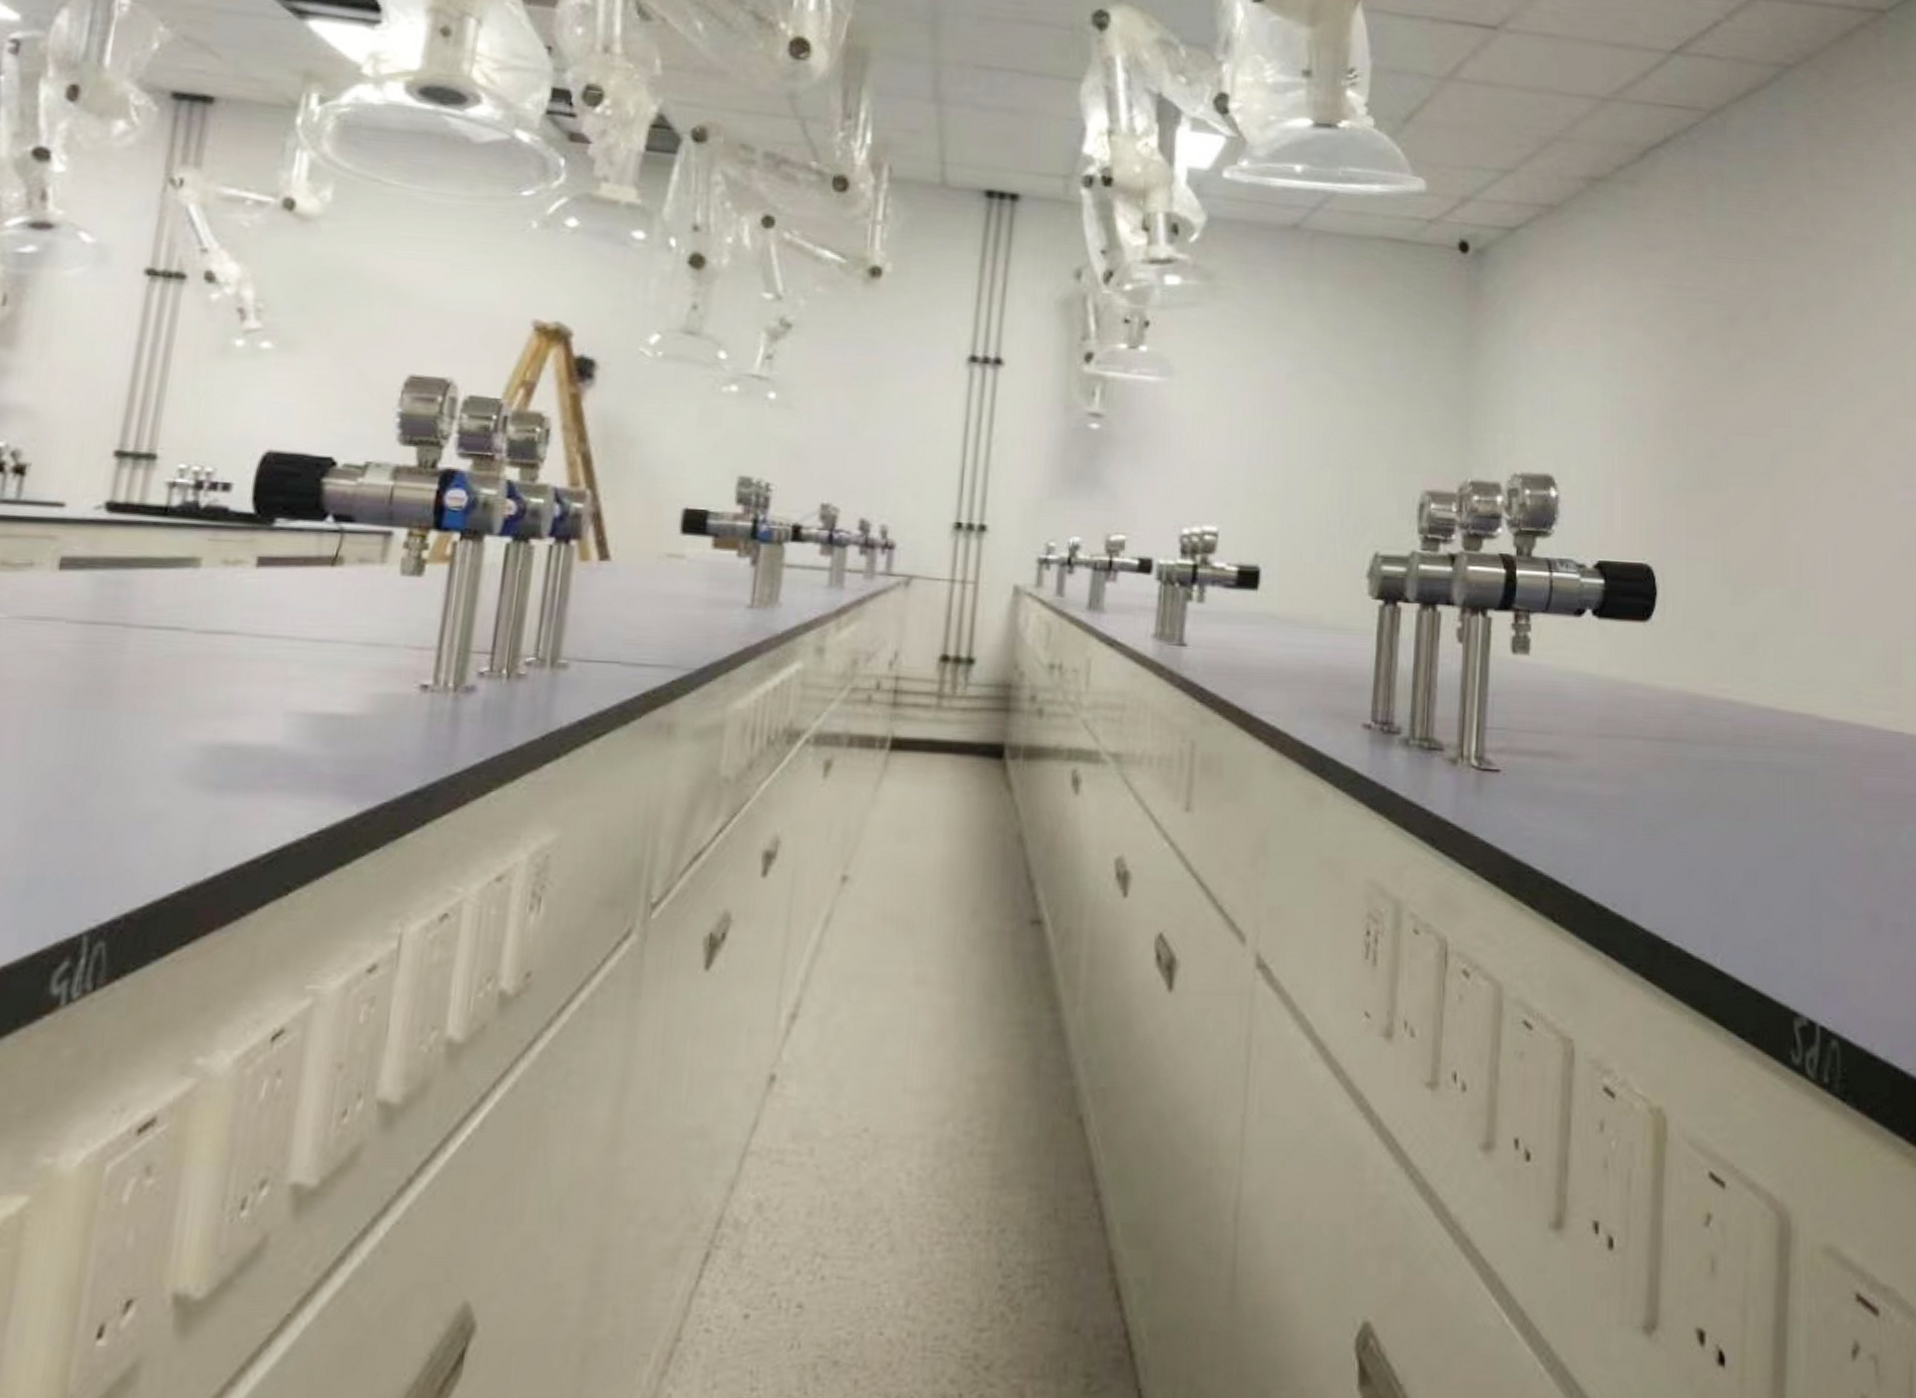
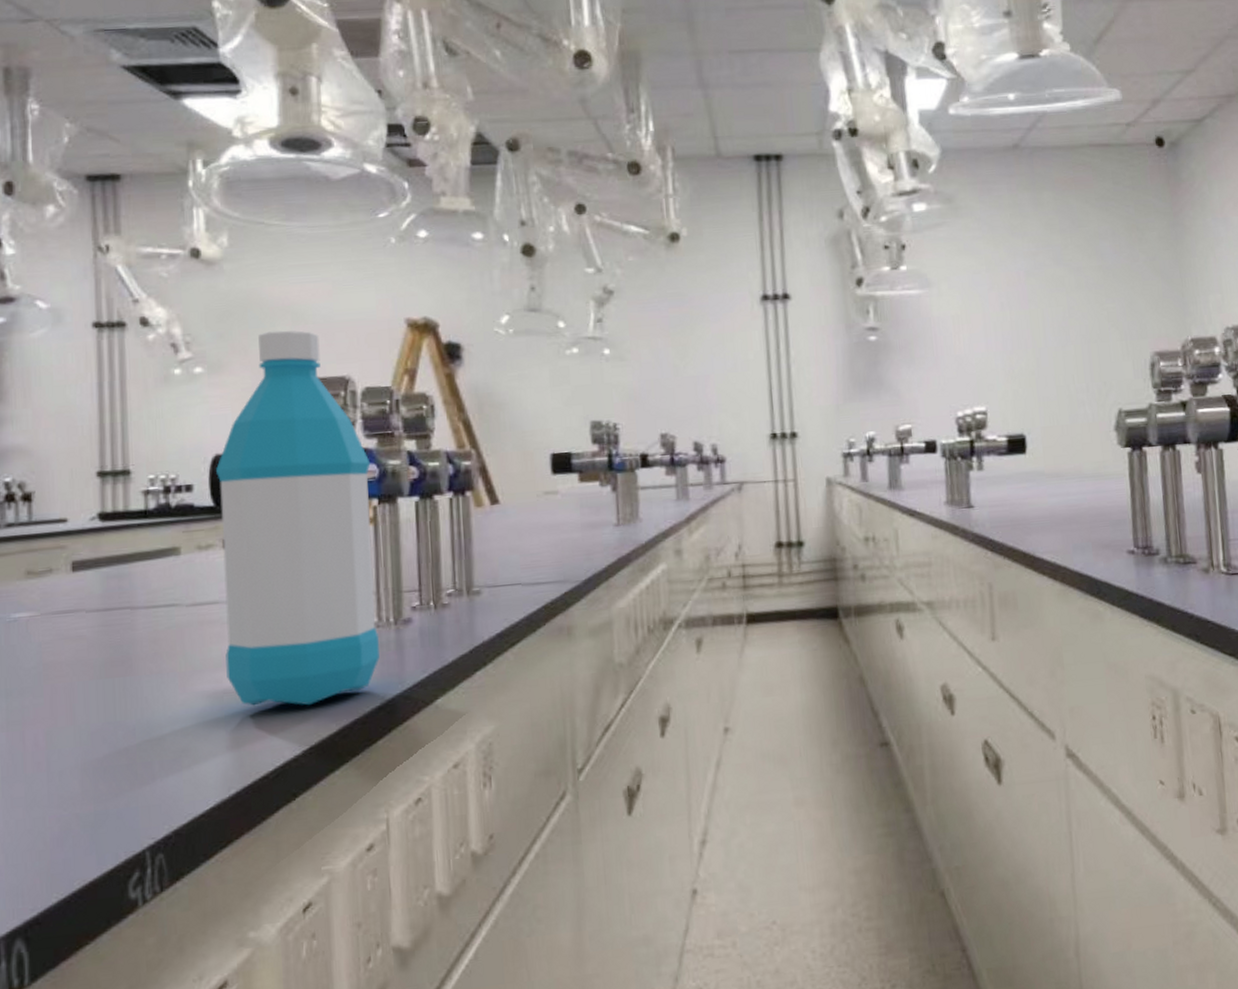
water bottle: none [229,311,459,778] -> present [216,330,380,706]

